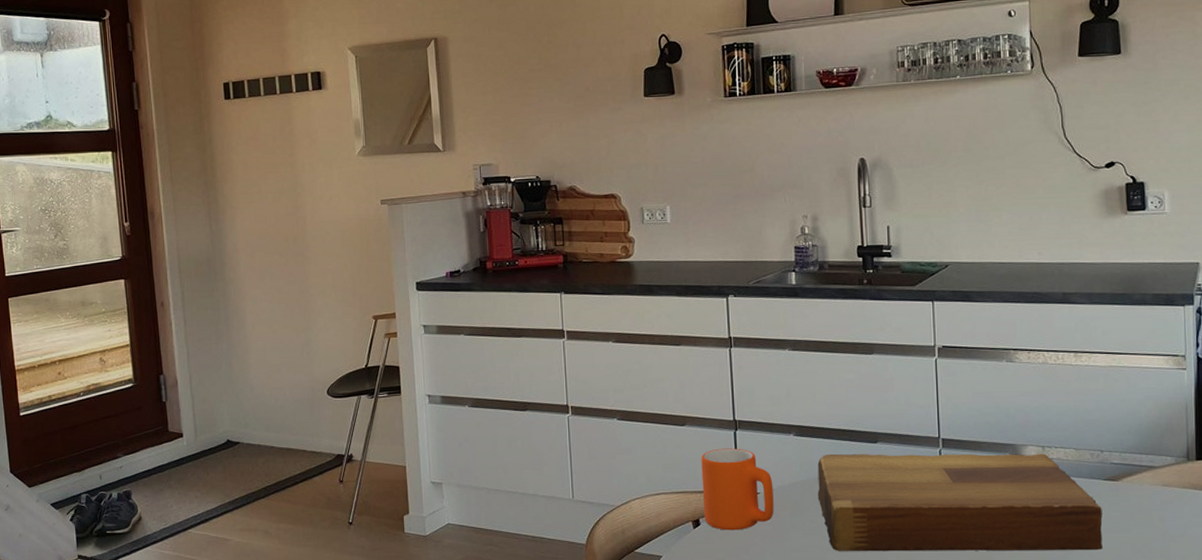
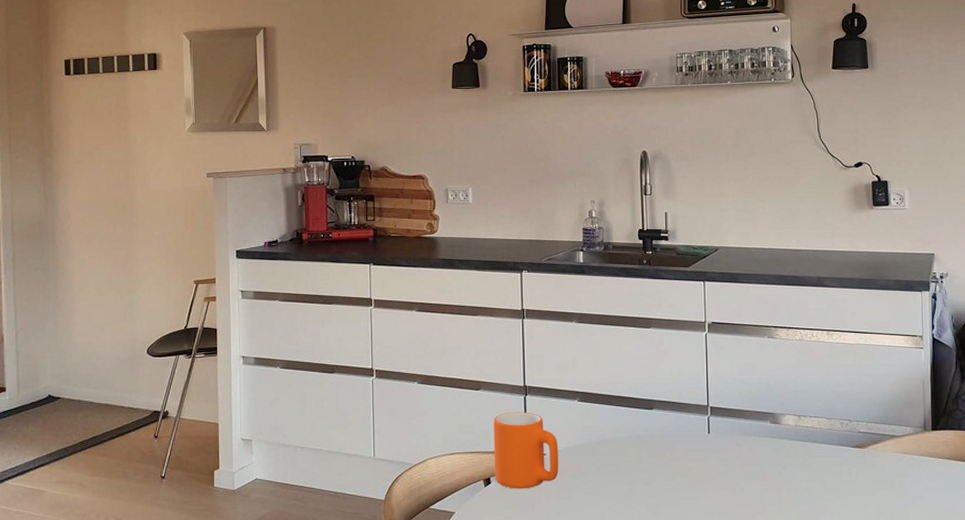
cutting board: present [817,453,1103,552] -> none [598,418,851,512]

